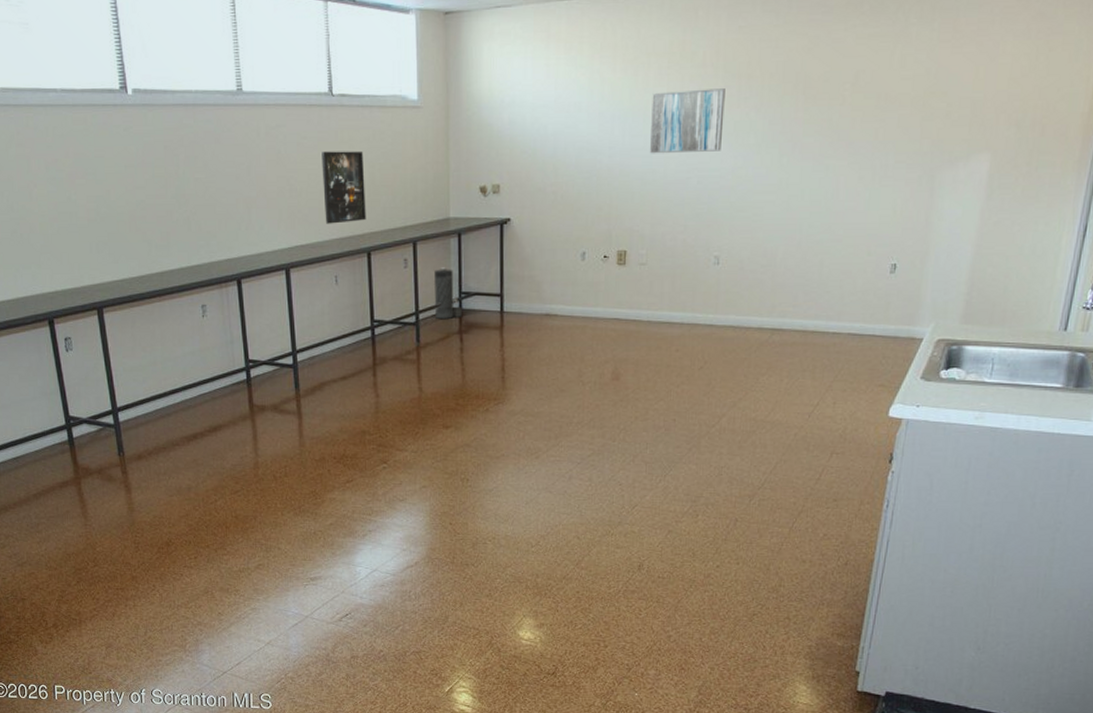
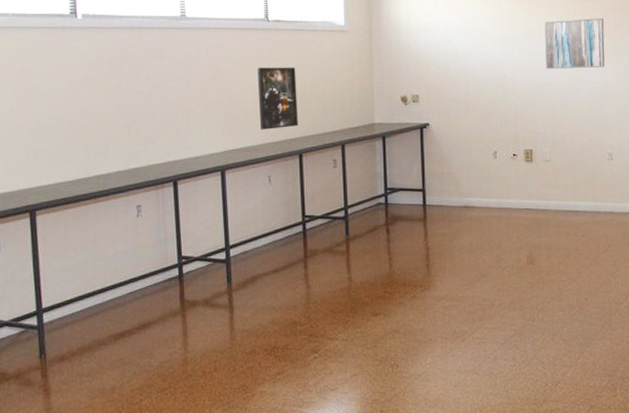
canister: present [434,267,463,320] -> none [362,166,389,214]

